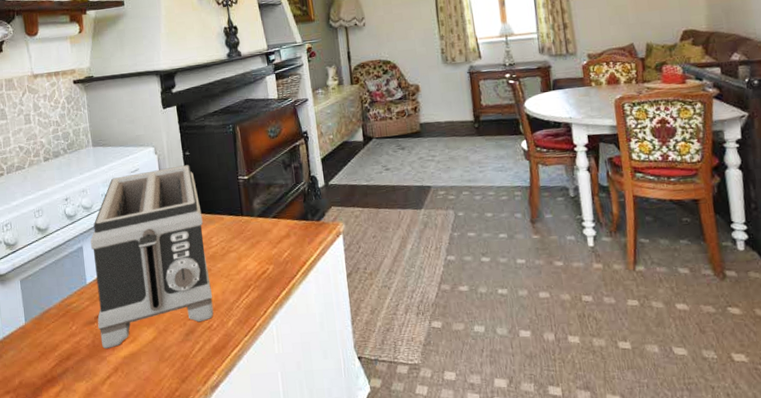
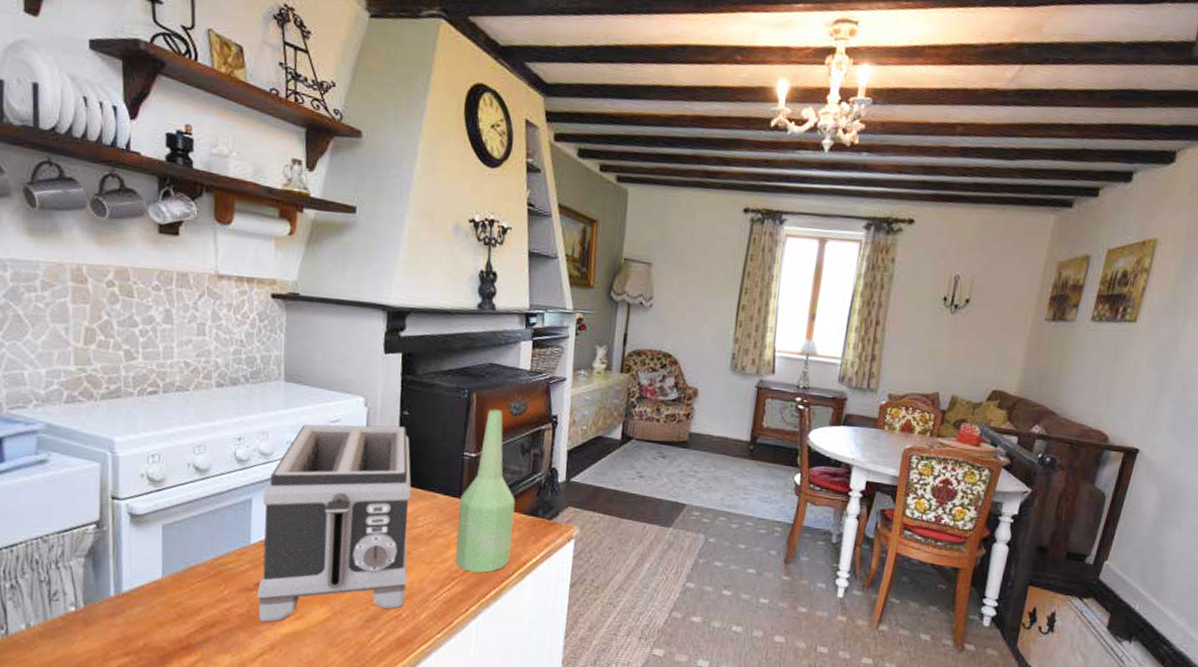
bottle: none [242,135,292,278] -> present [455,409,516,573]

